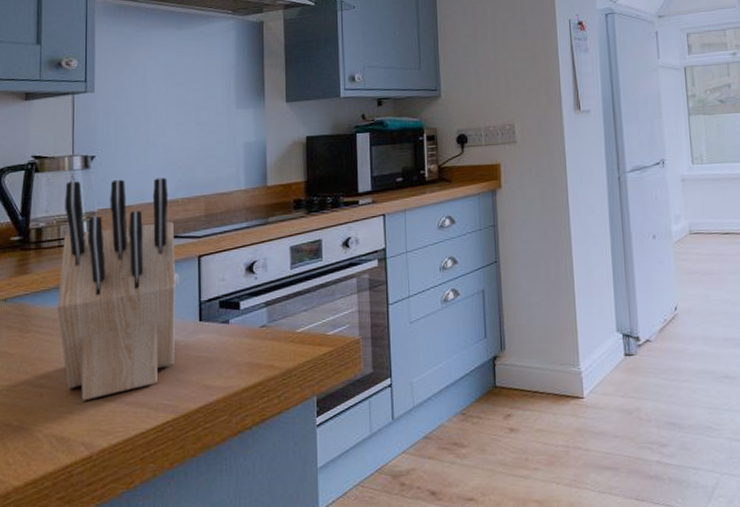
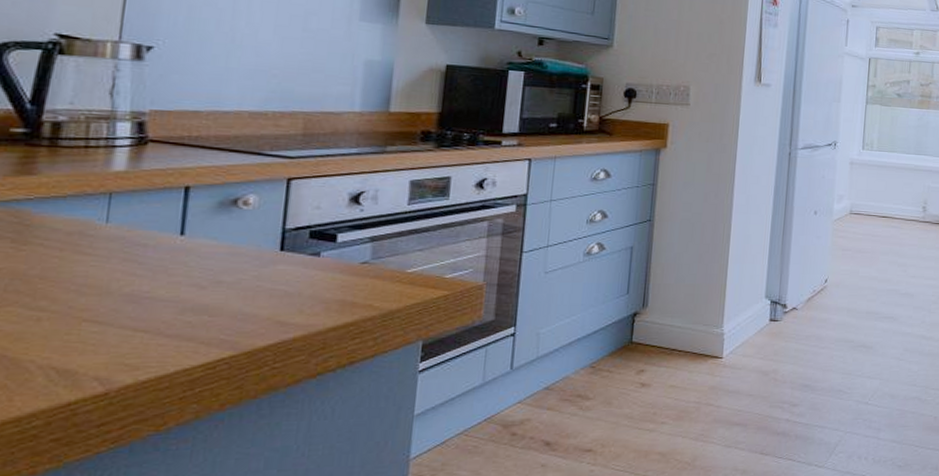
knife block: present [56,177,176,400] -> none [74,72,258,329]

